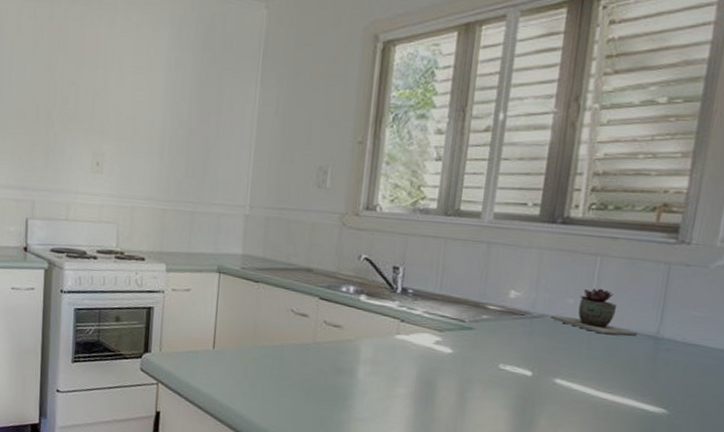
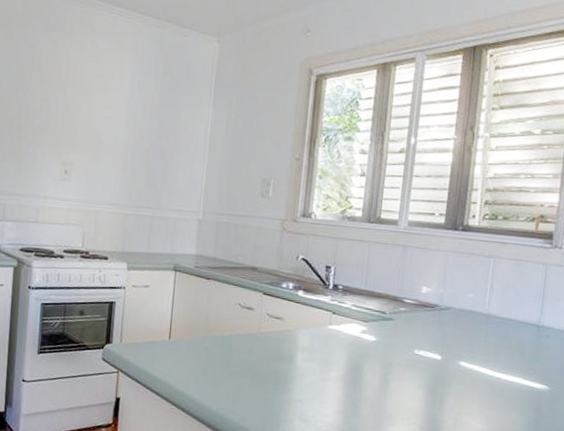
succulent plant: present [550,288,637,337] -> none [455,284,523,325]

